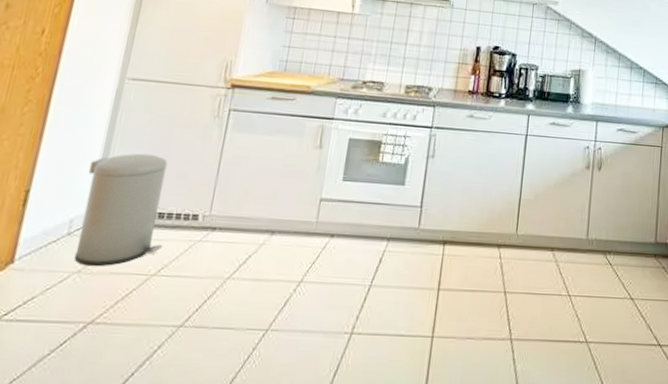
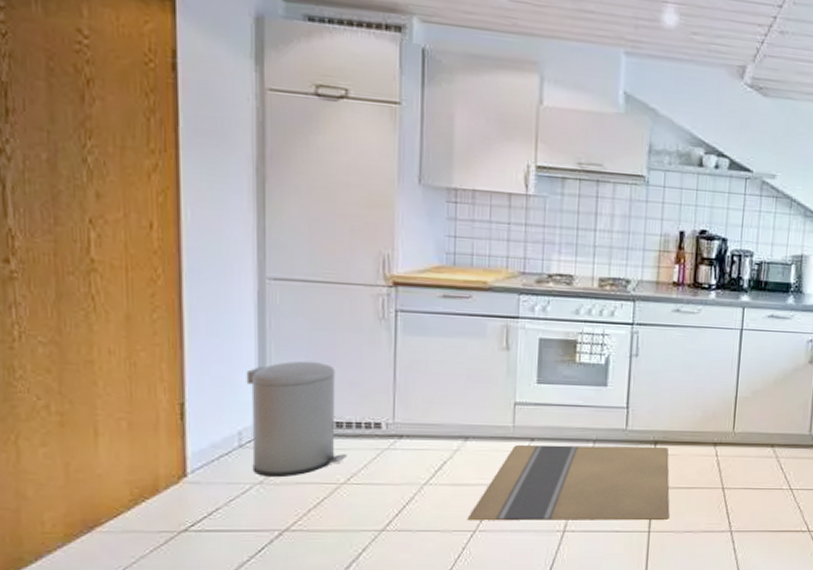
door mat: none [261,240,456,324] -> present [467,444,670,520]

